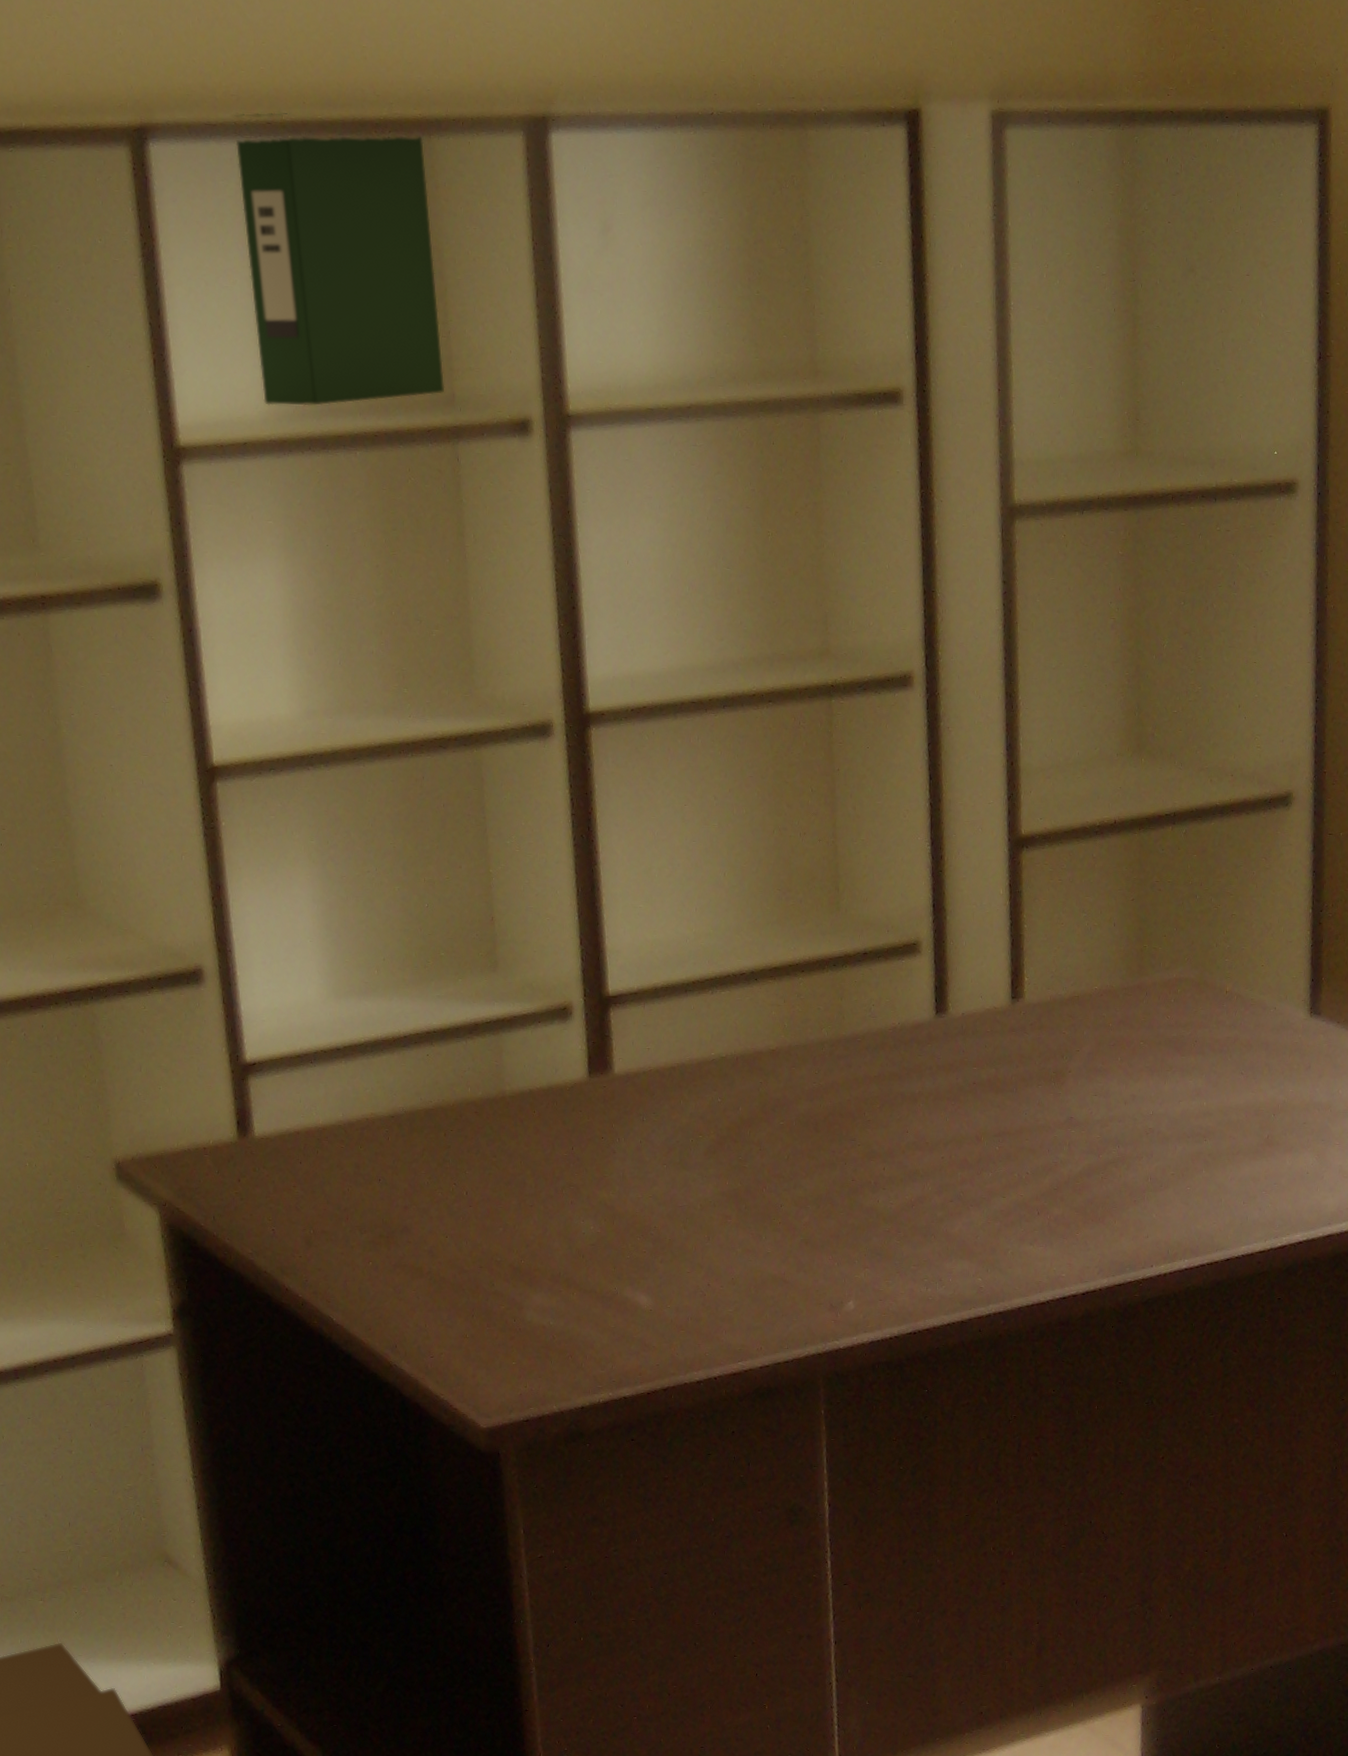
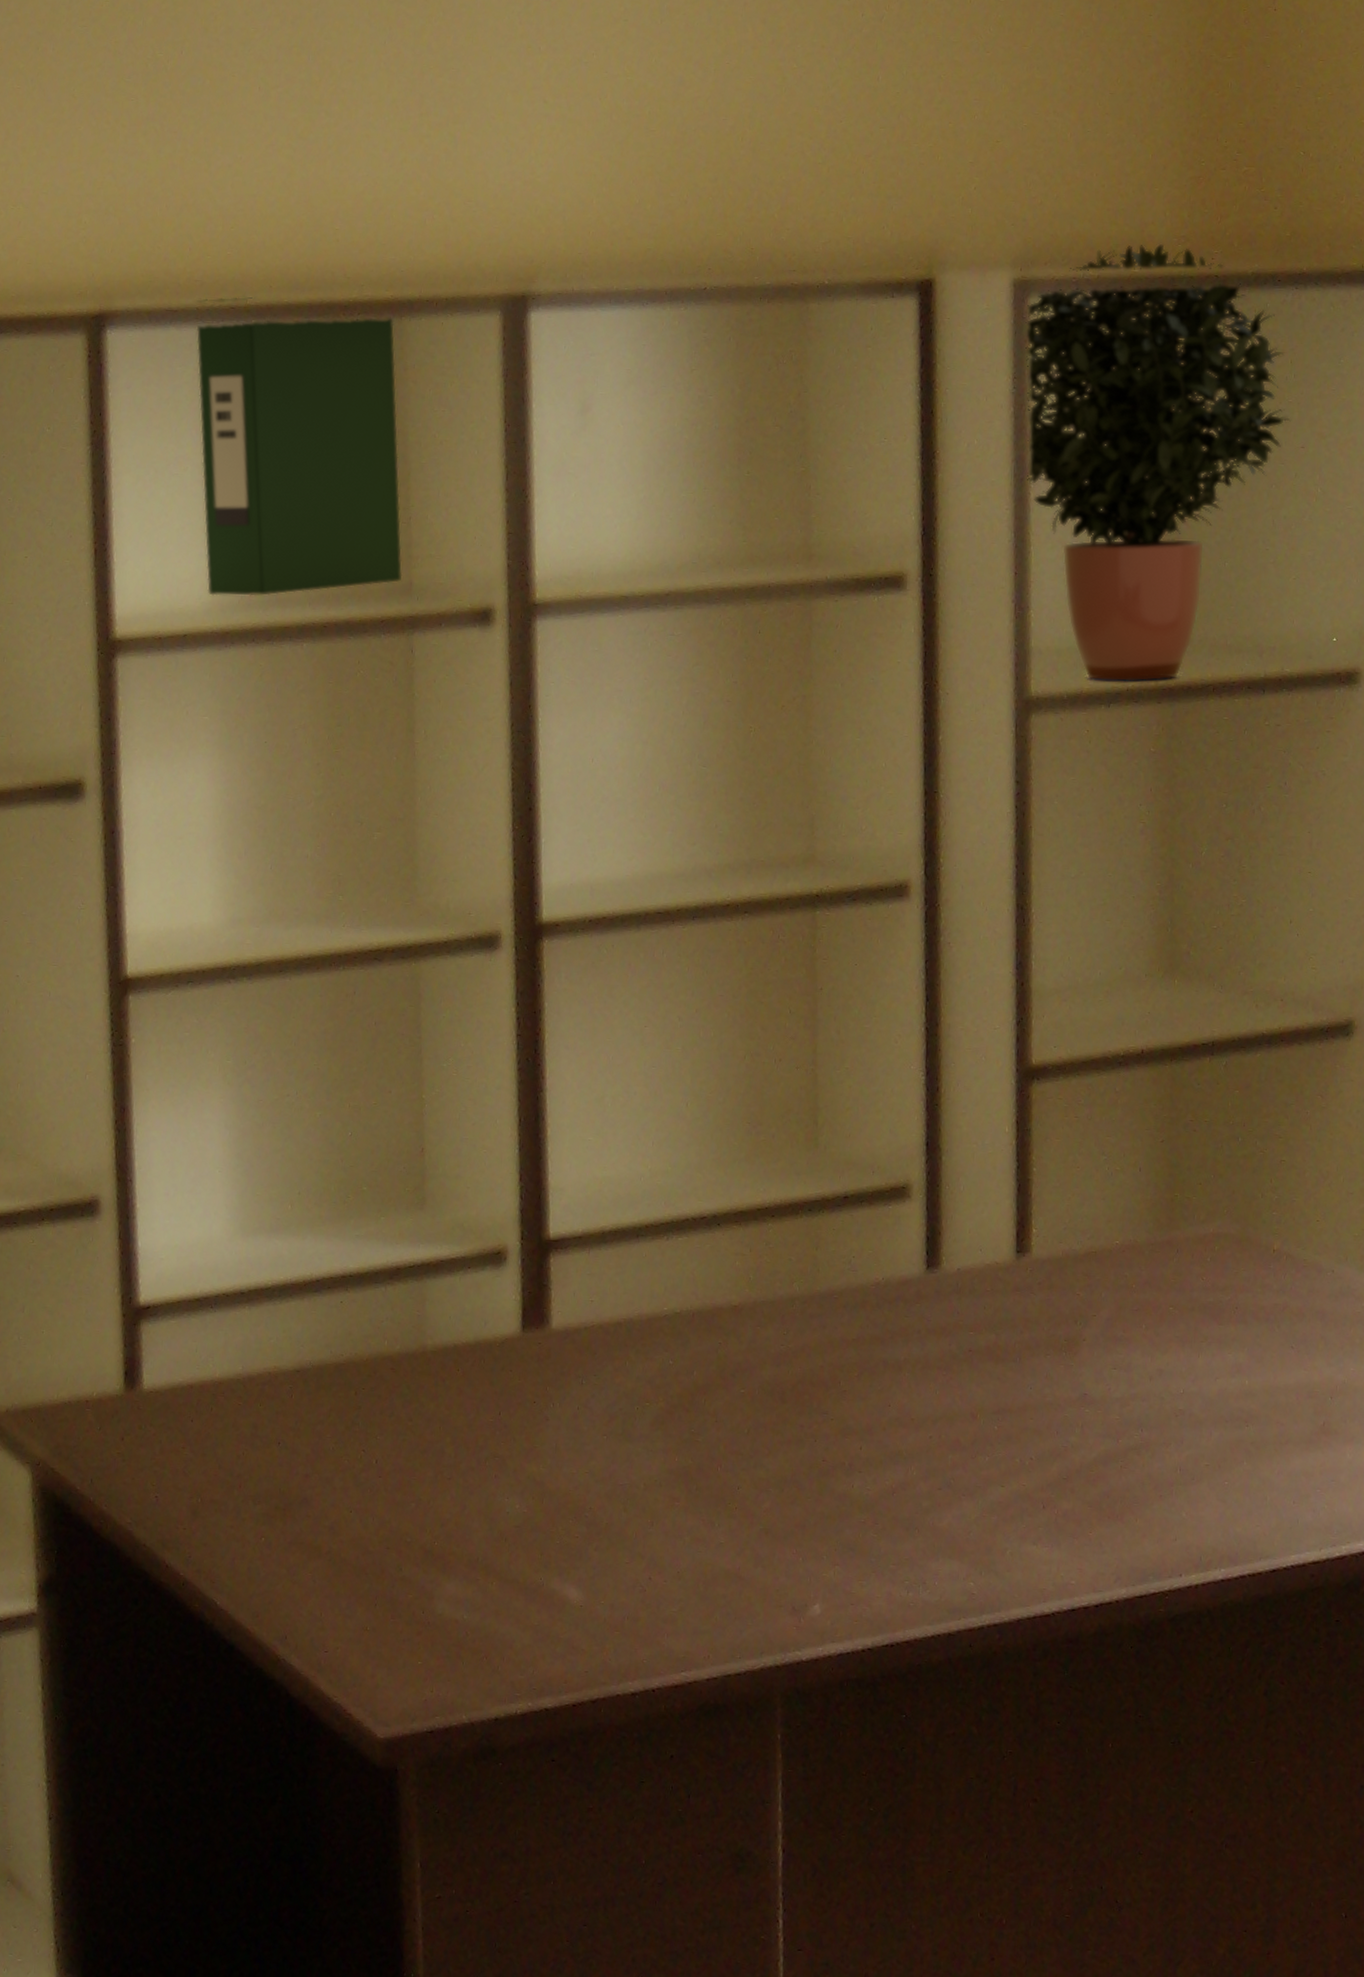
potted plant: none [1003,79,1238,490] -> present [1025,243,1292,681]

